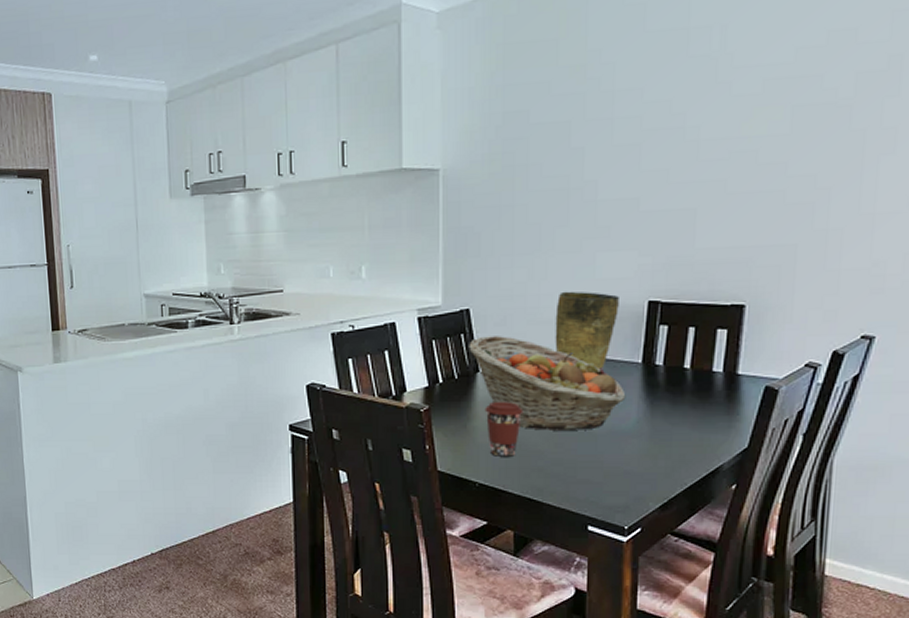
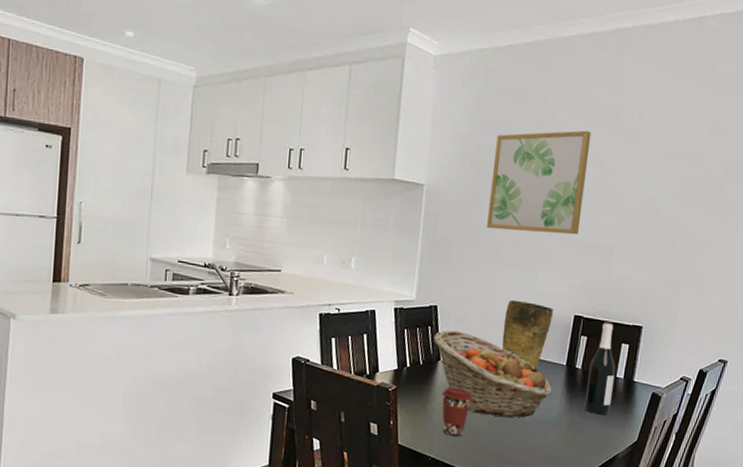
wall art: none [523,67,654,210] -> present [487,130,592,235]
wine bottle: none [670,304,711,419] -> present [584,321,616,415]

